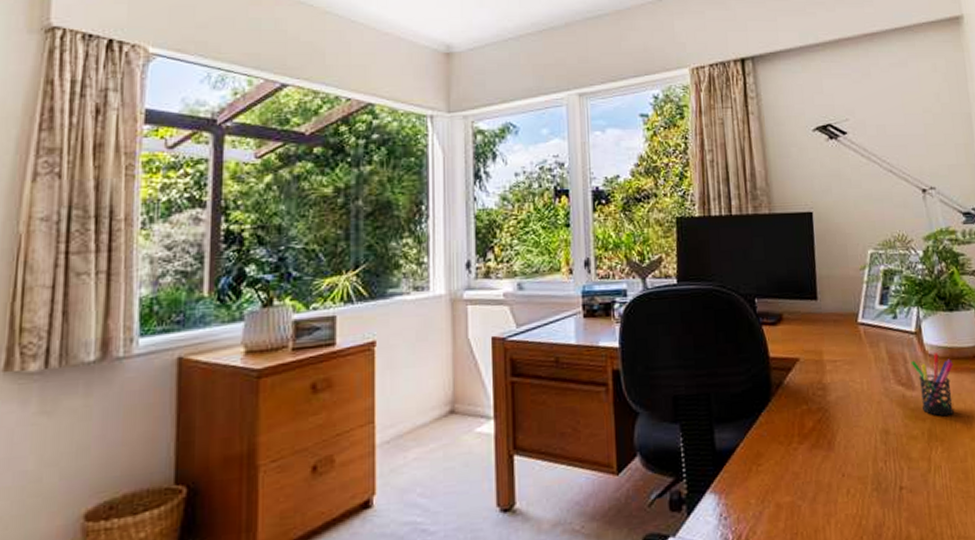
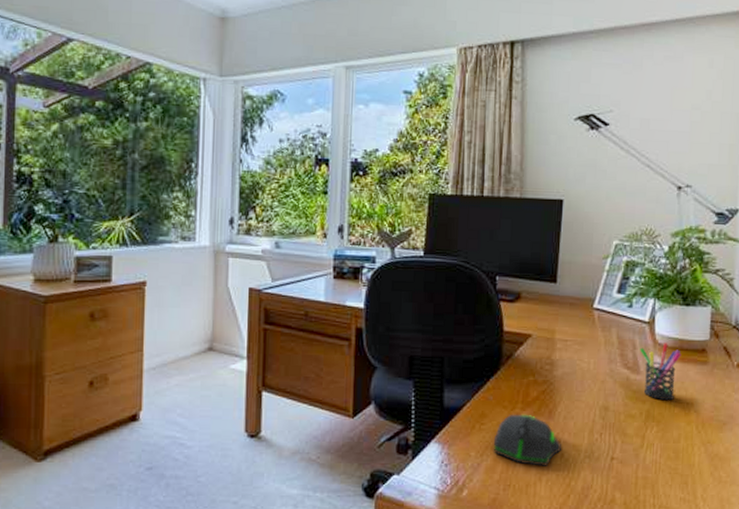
computer mouse: none [773,449,847,508] -> present [493,415,562,466]

